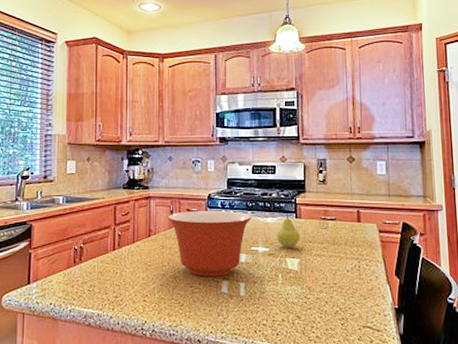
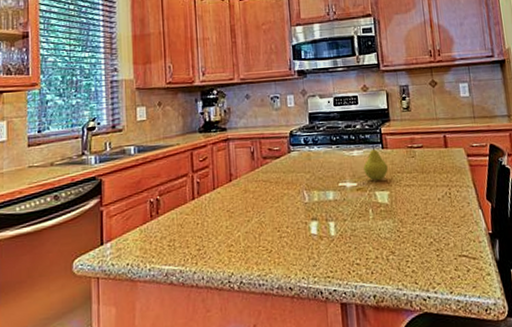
mixing bowl: present [167,210,252,277] -> none [248,147,337,219]

